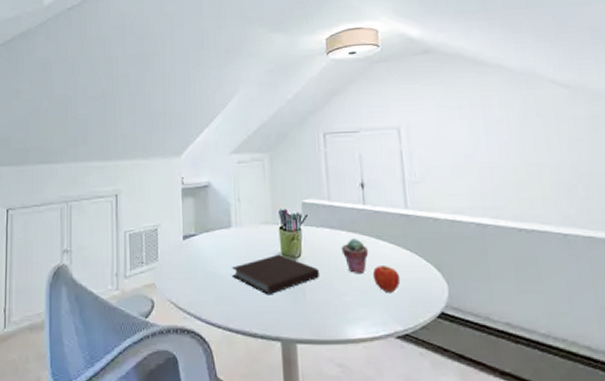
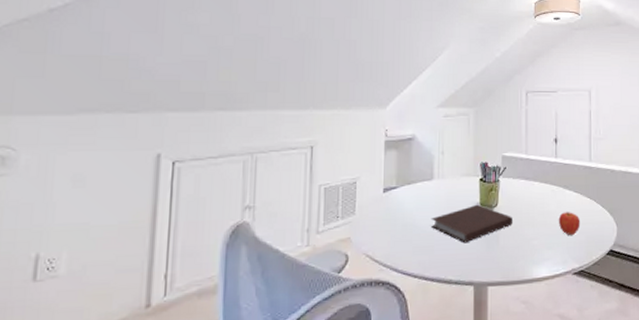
potted succulent: present [341,238,369,275] -> none [534,188,557,221]

